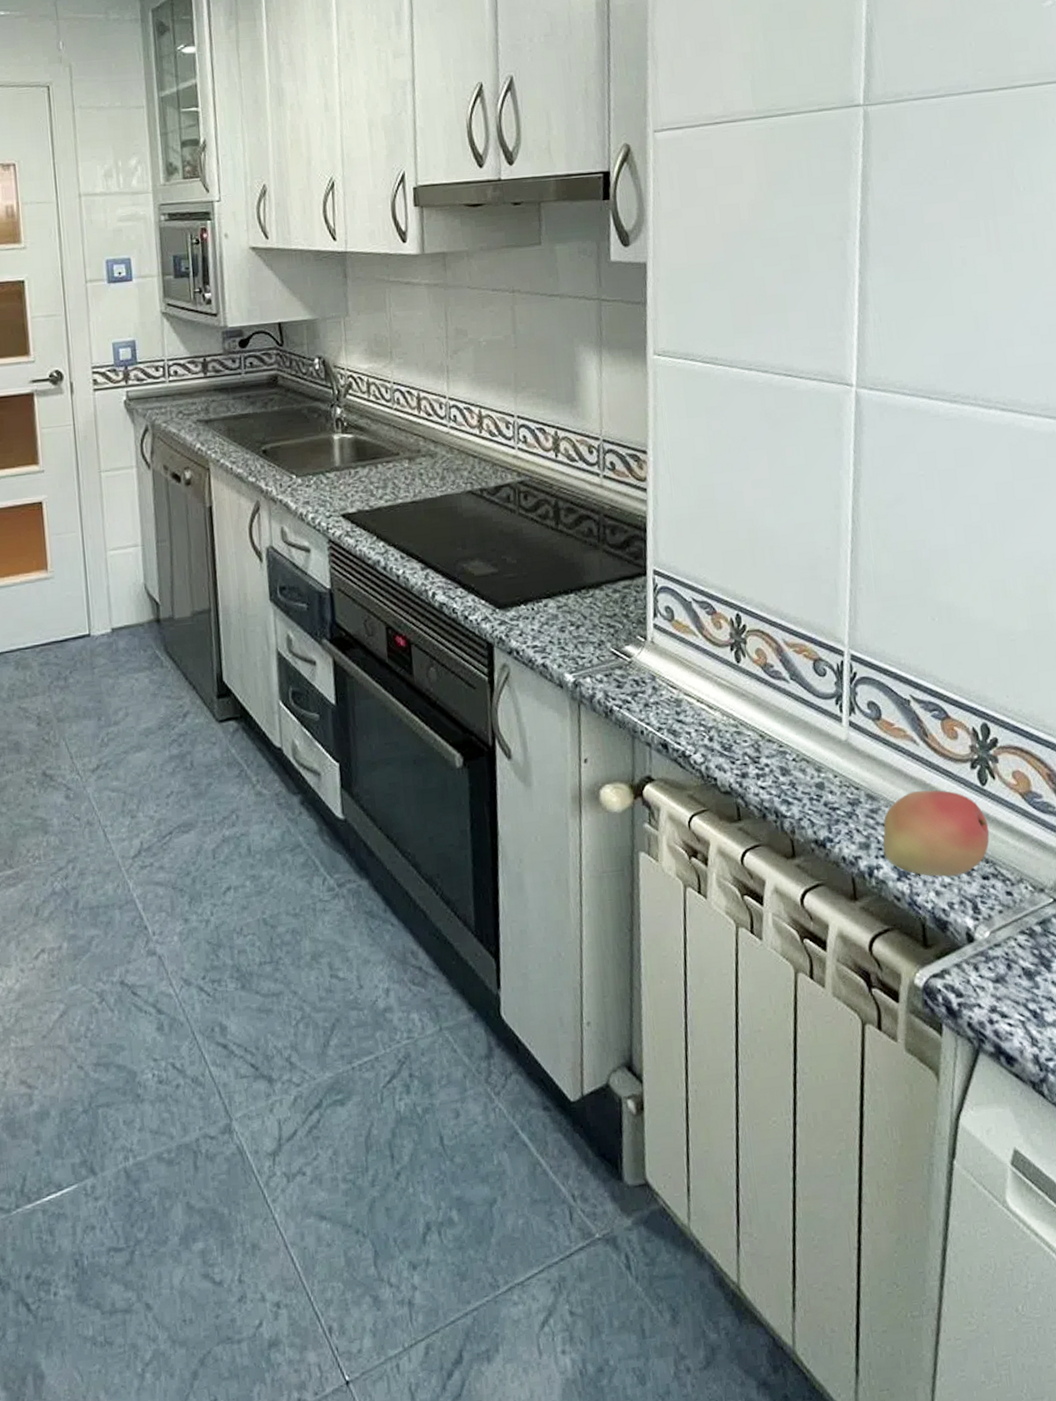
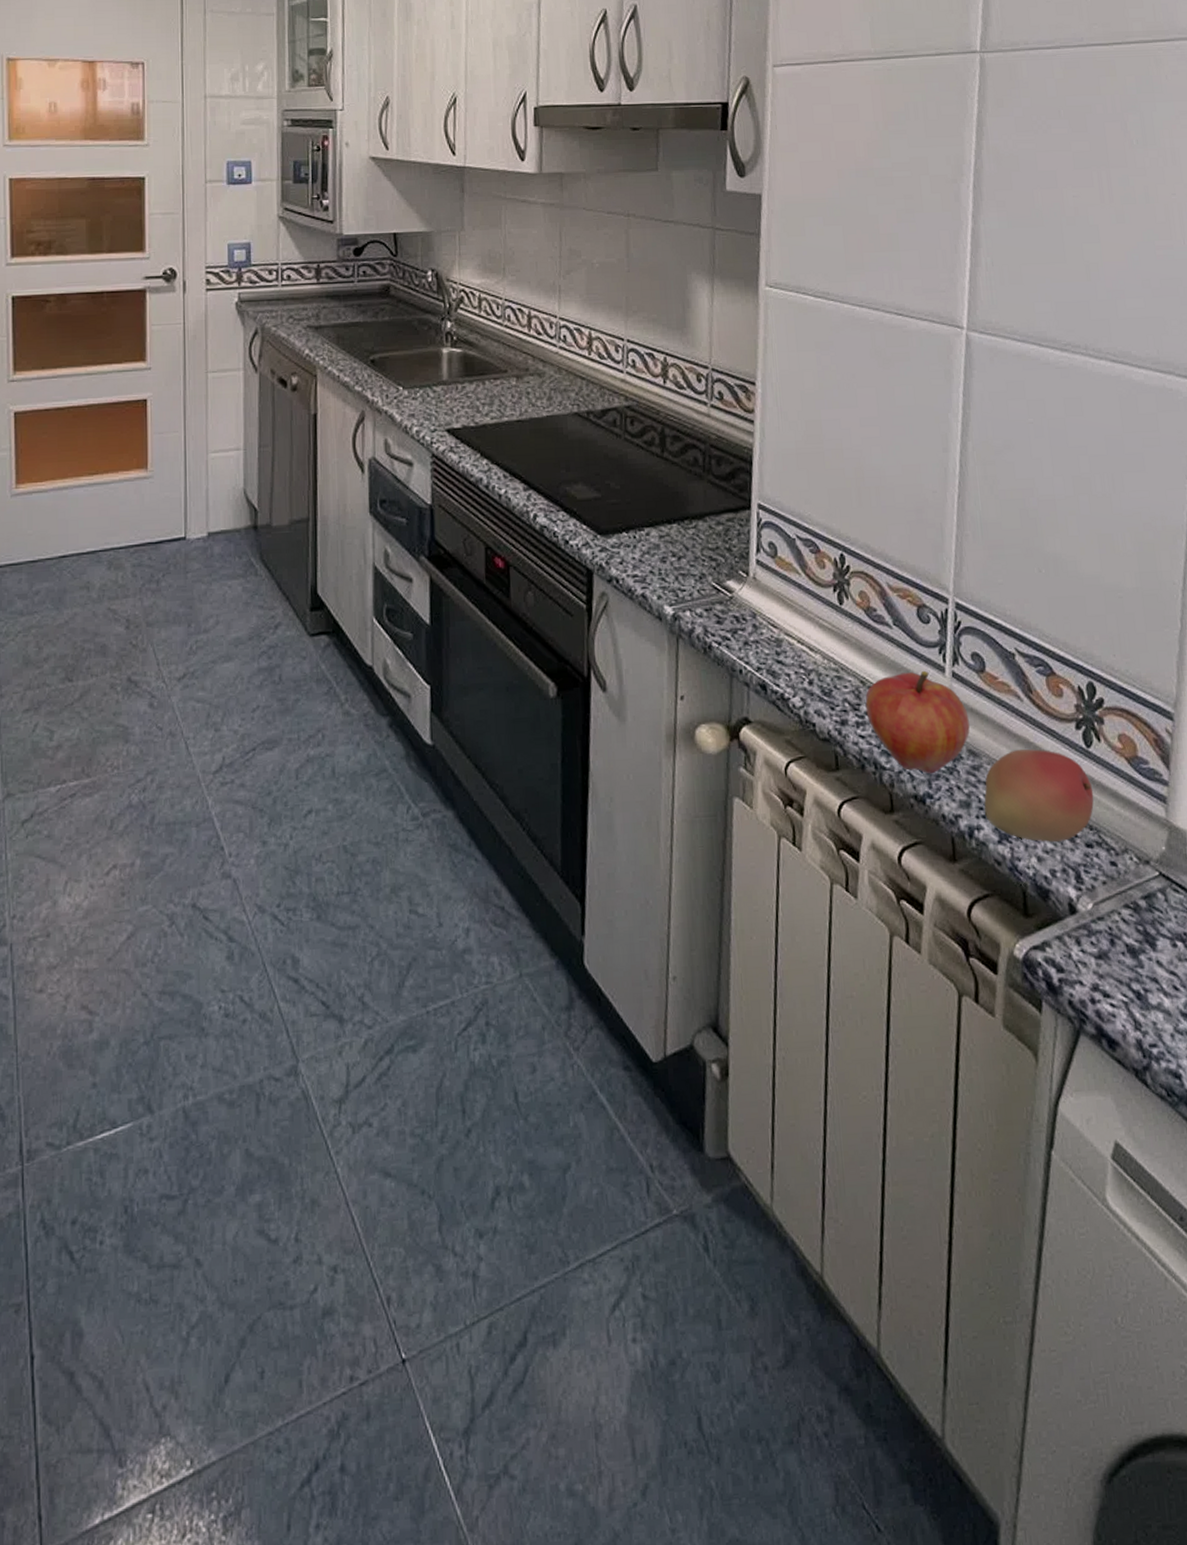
fruit: none [764,721,868,820] -> present [865,670,970,774]

